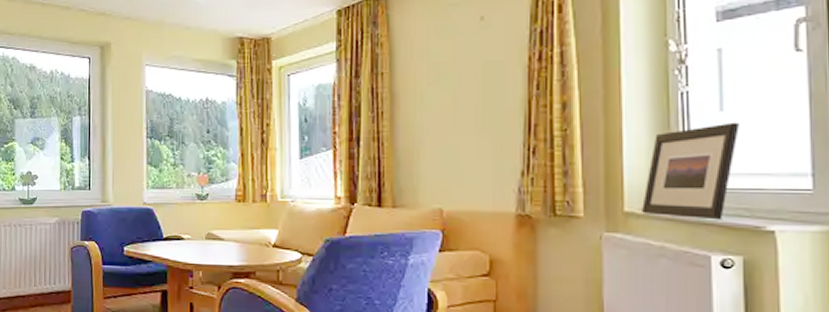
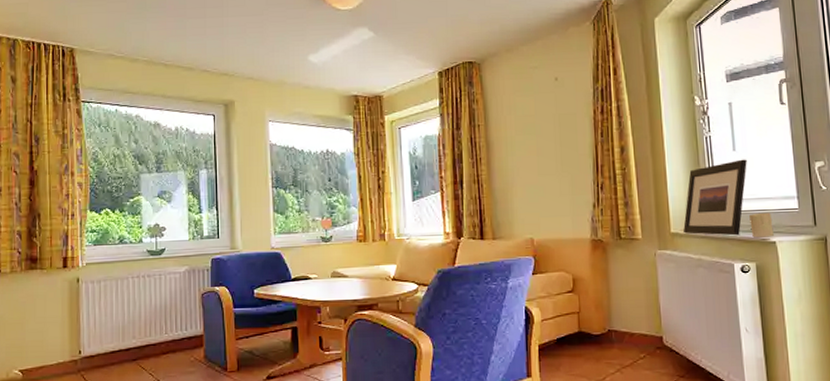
candle: none [738,192,772,225] -> present [749,212,774,238]

